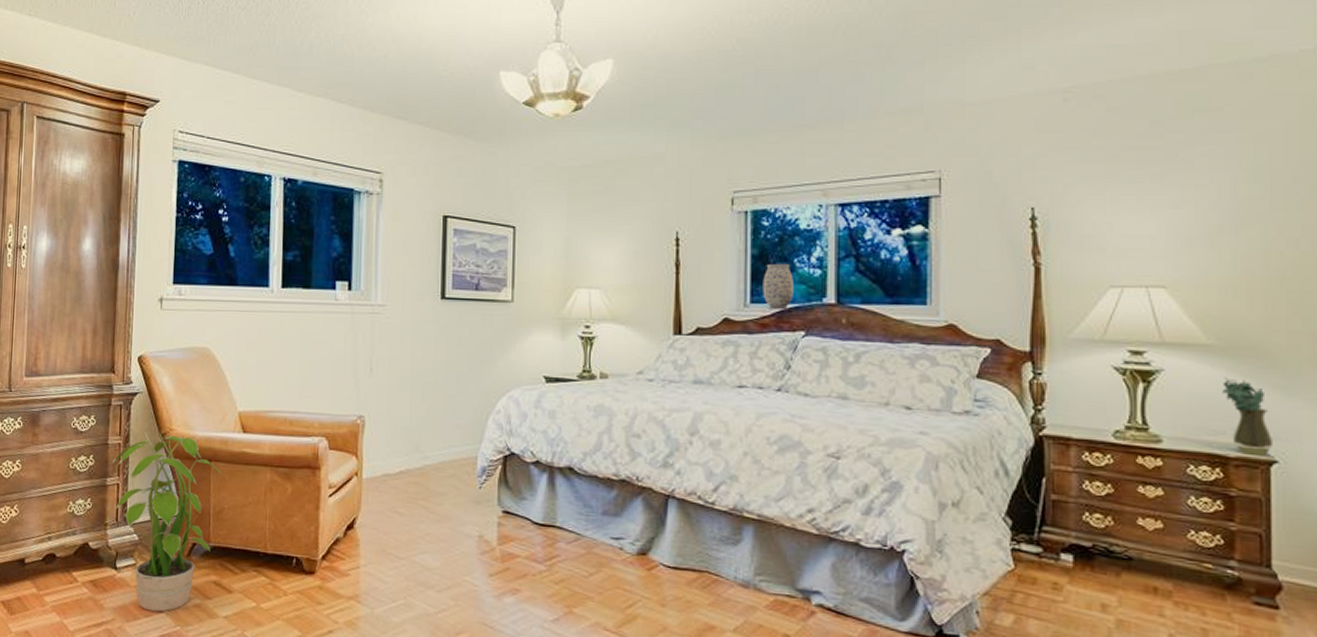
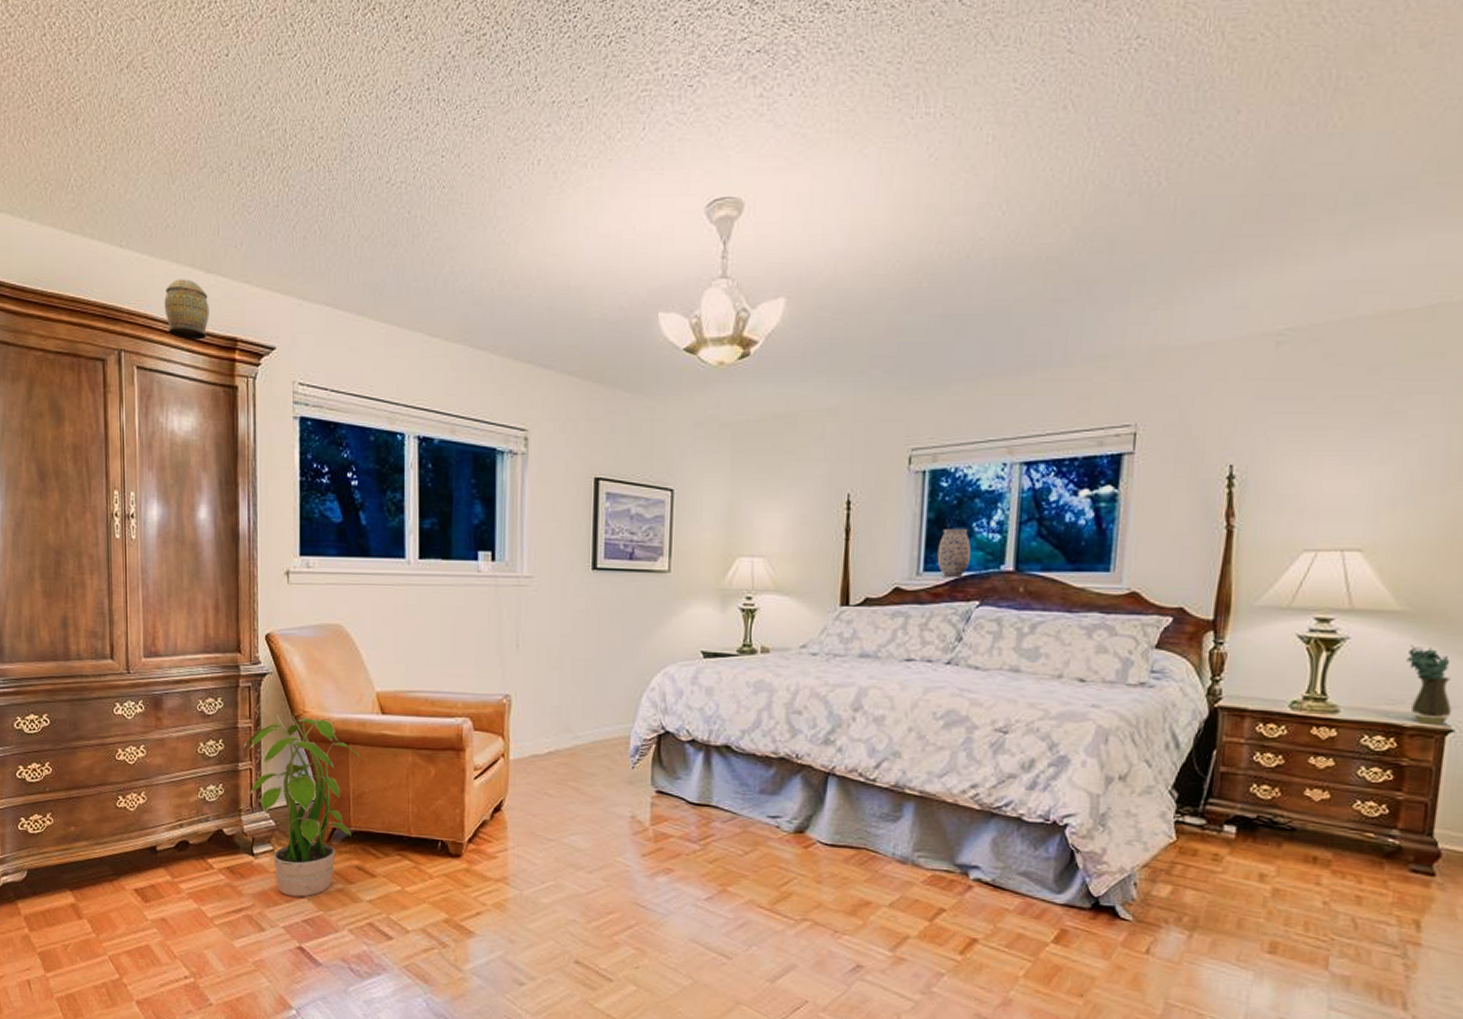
decorative box: none [64,42,103,94] -> present [164,279,209,340]

